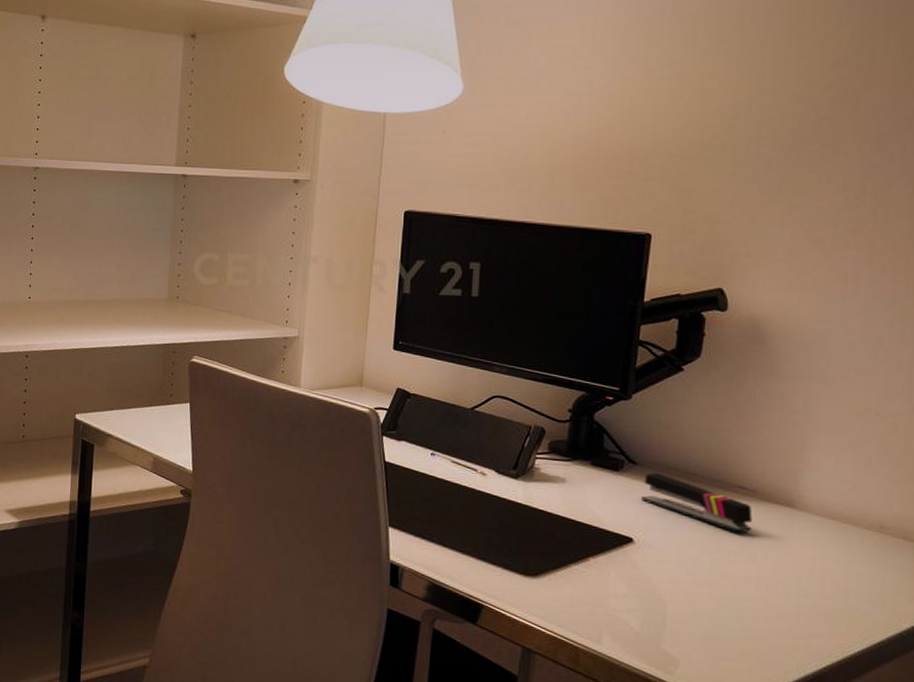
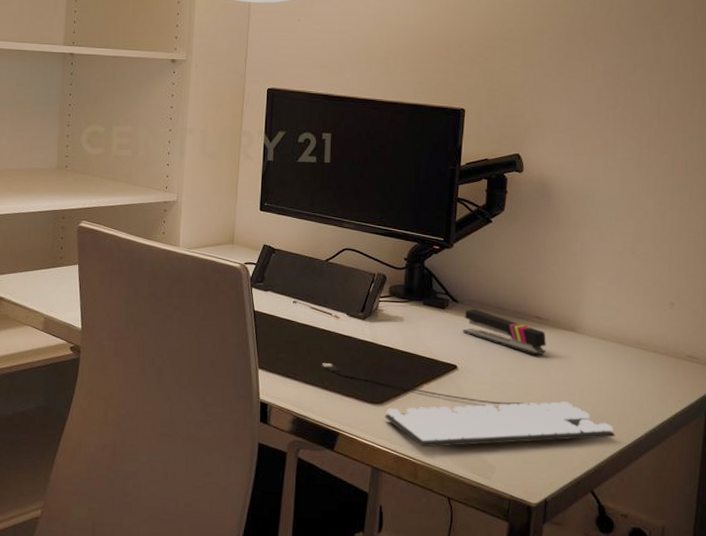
keyboard: none [464,525,845,640] -> present [322,363,616,447]

